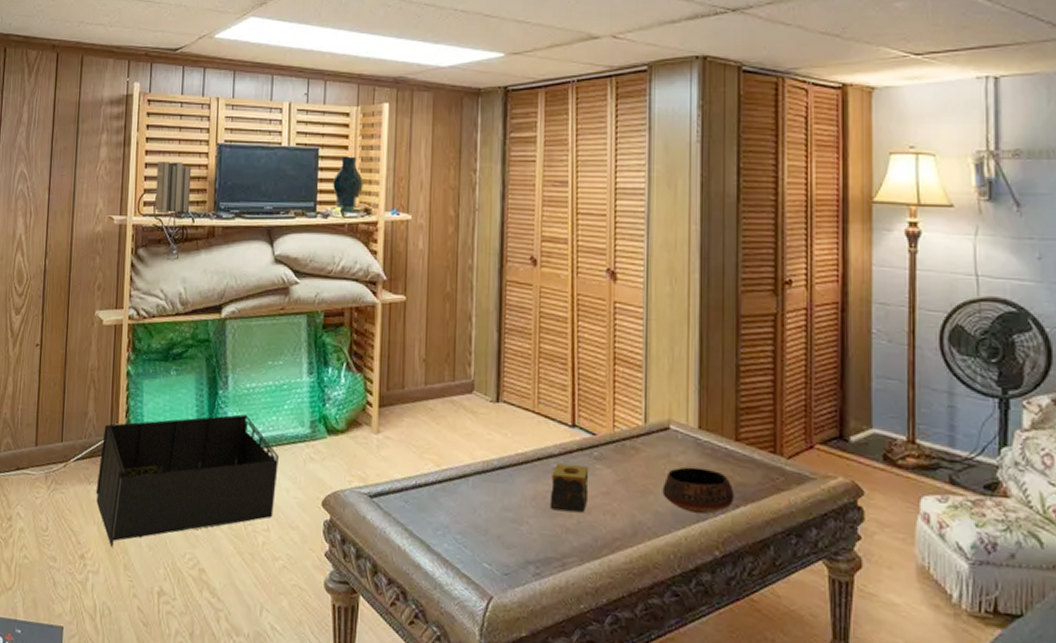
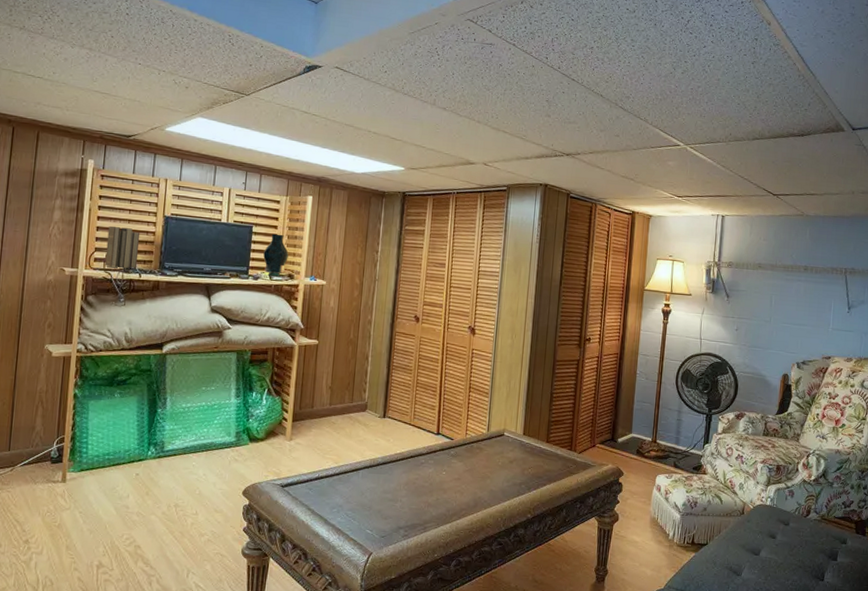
storage bin: present [95,414,279,547] -> none [41,427,208,533]
candle: present [549,464,589,513] -> none [417,460,447,493]
bowl: present [662,467,735,514] -> none [496,460,544,491]

